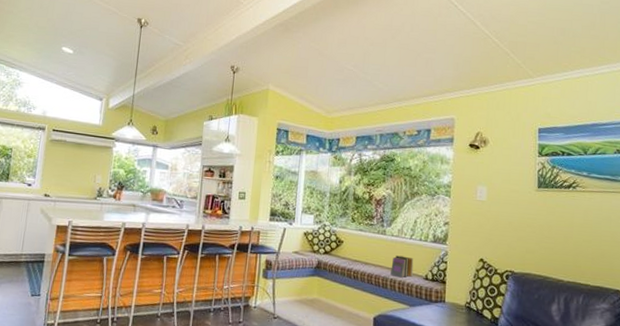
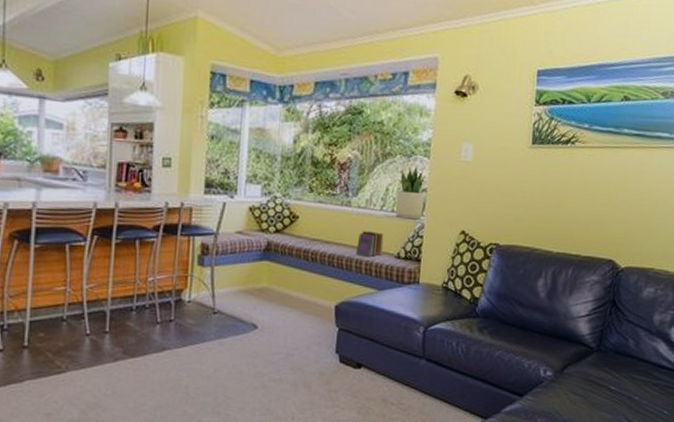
planter: none [422,203,447,248] -> present [395,166,425,220]

